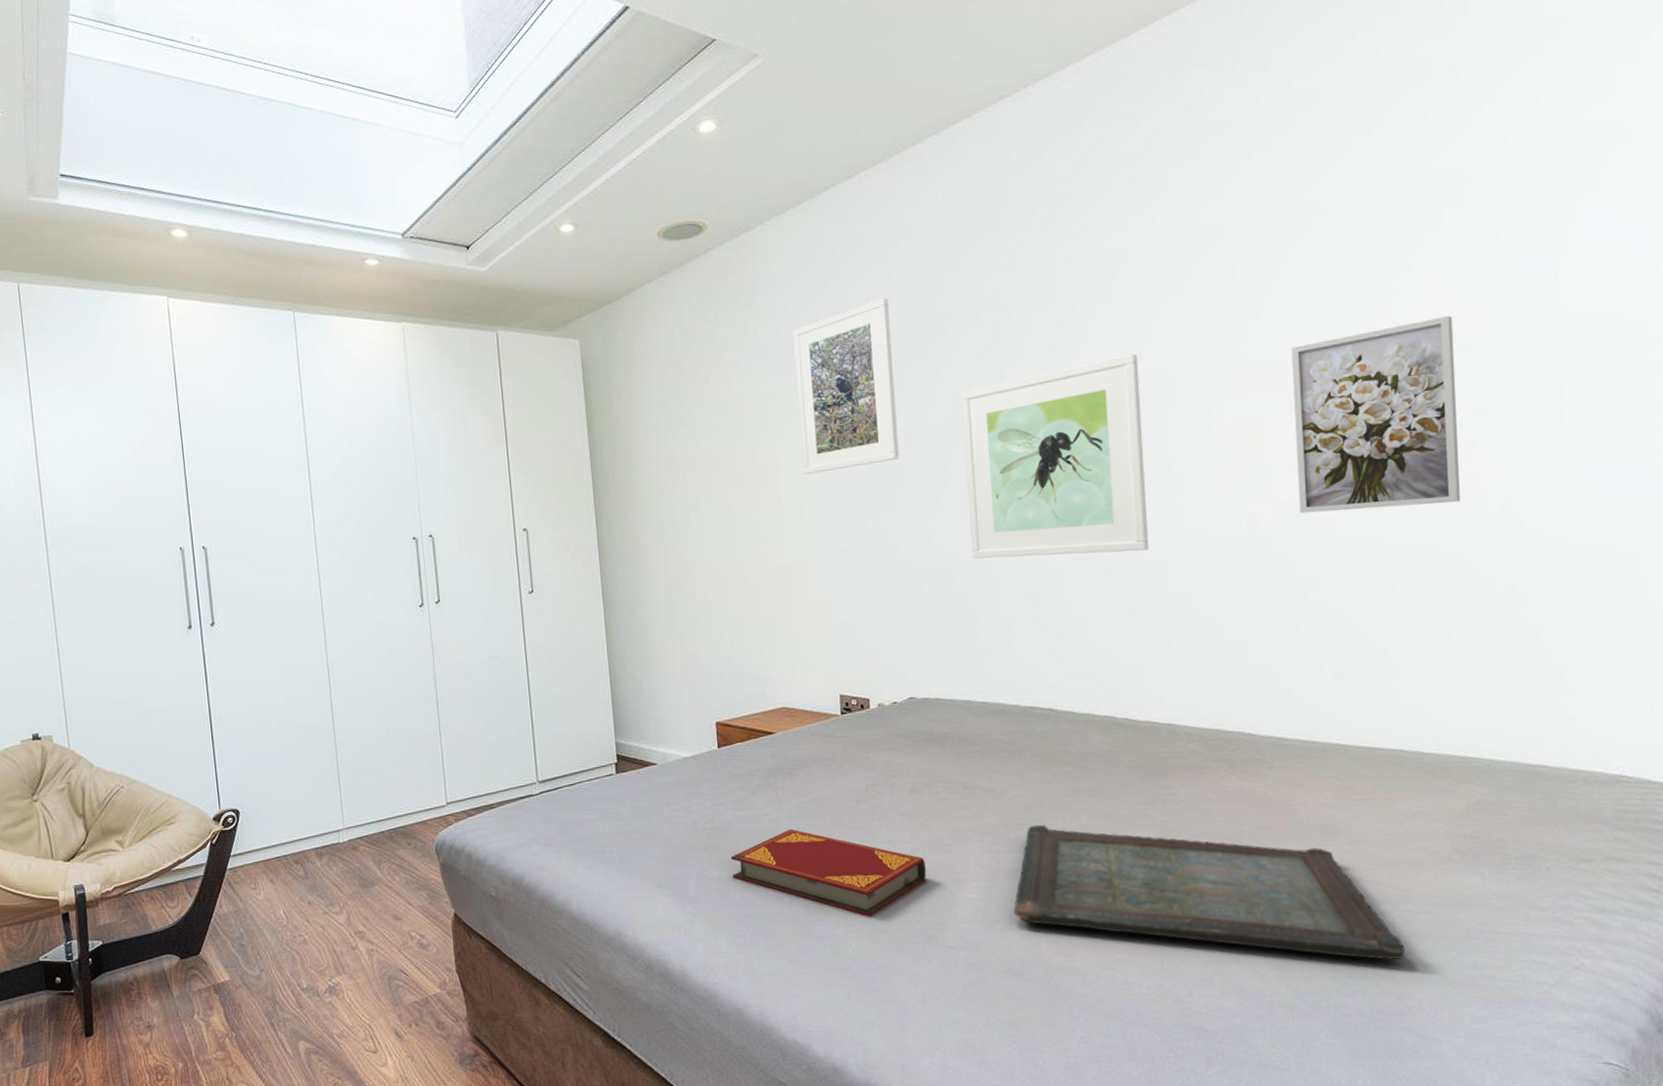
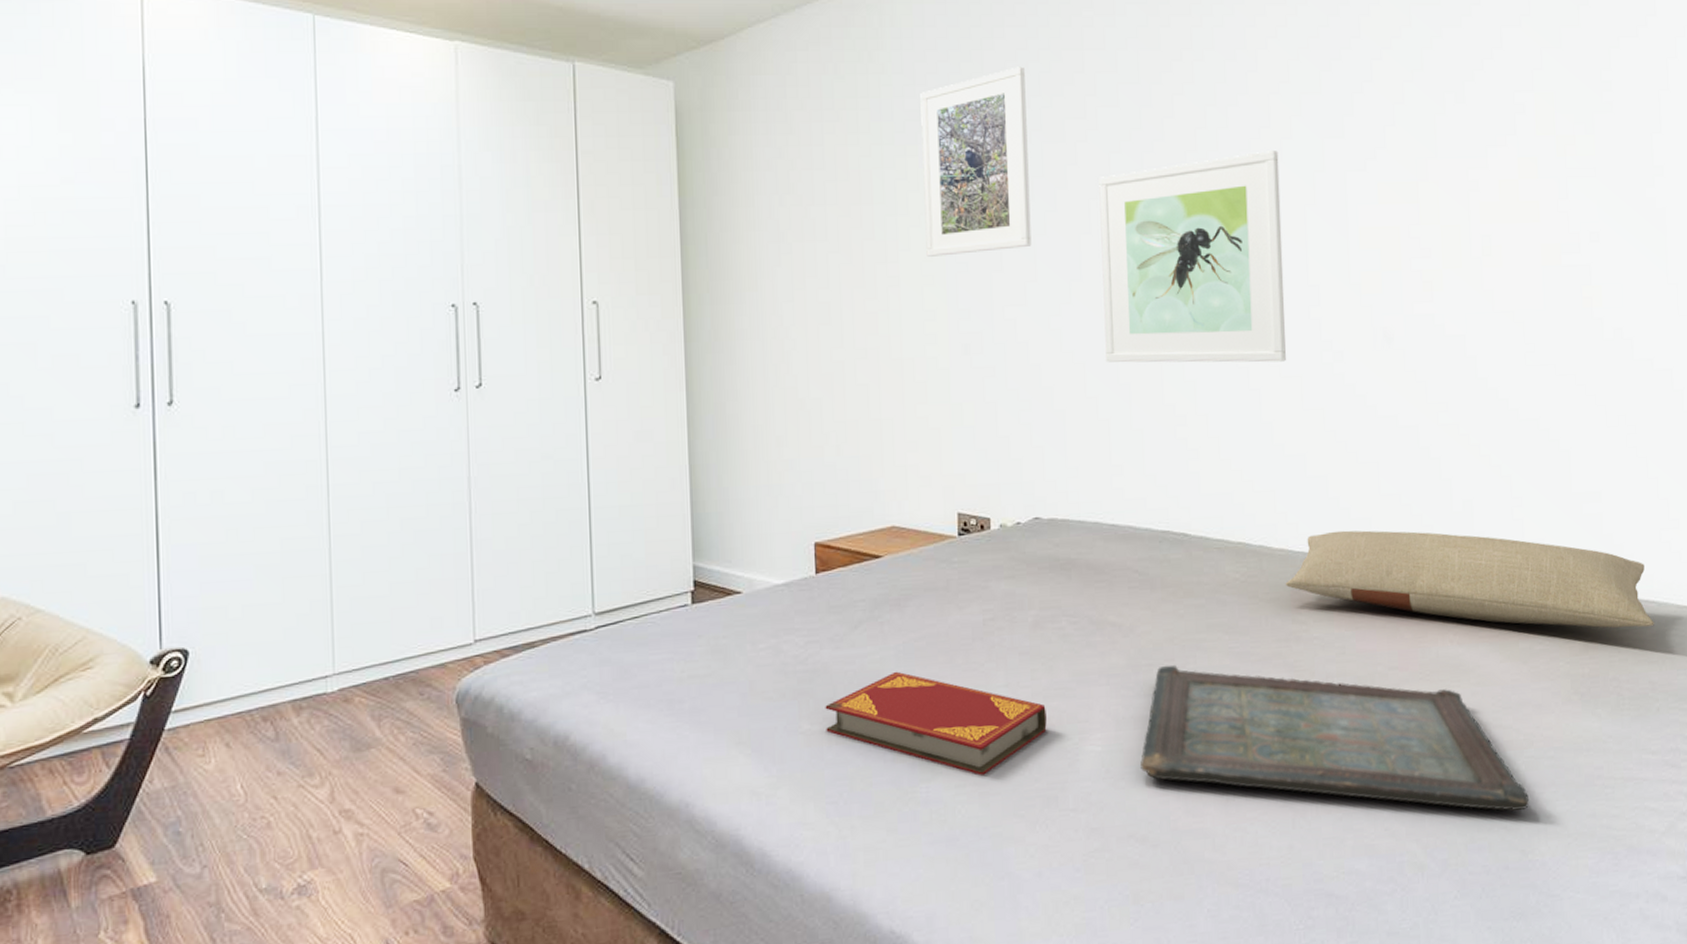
pillow: none [1150,703,1545,792] -> present [1285,530,1654,628]
wall art: present [1291,316,1461,514] -> none [1425,138,1578,330]

